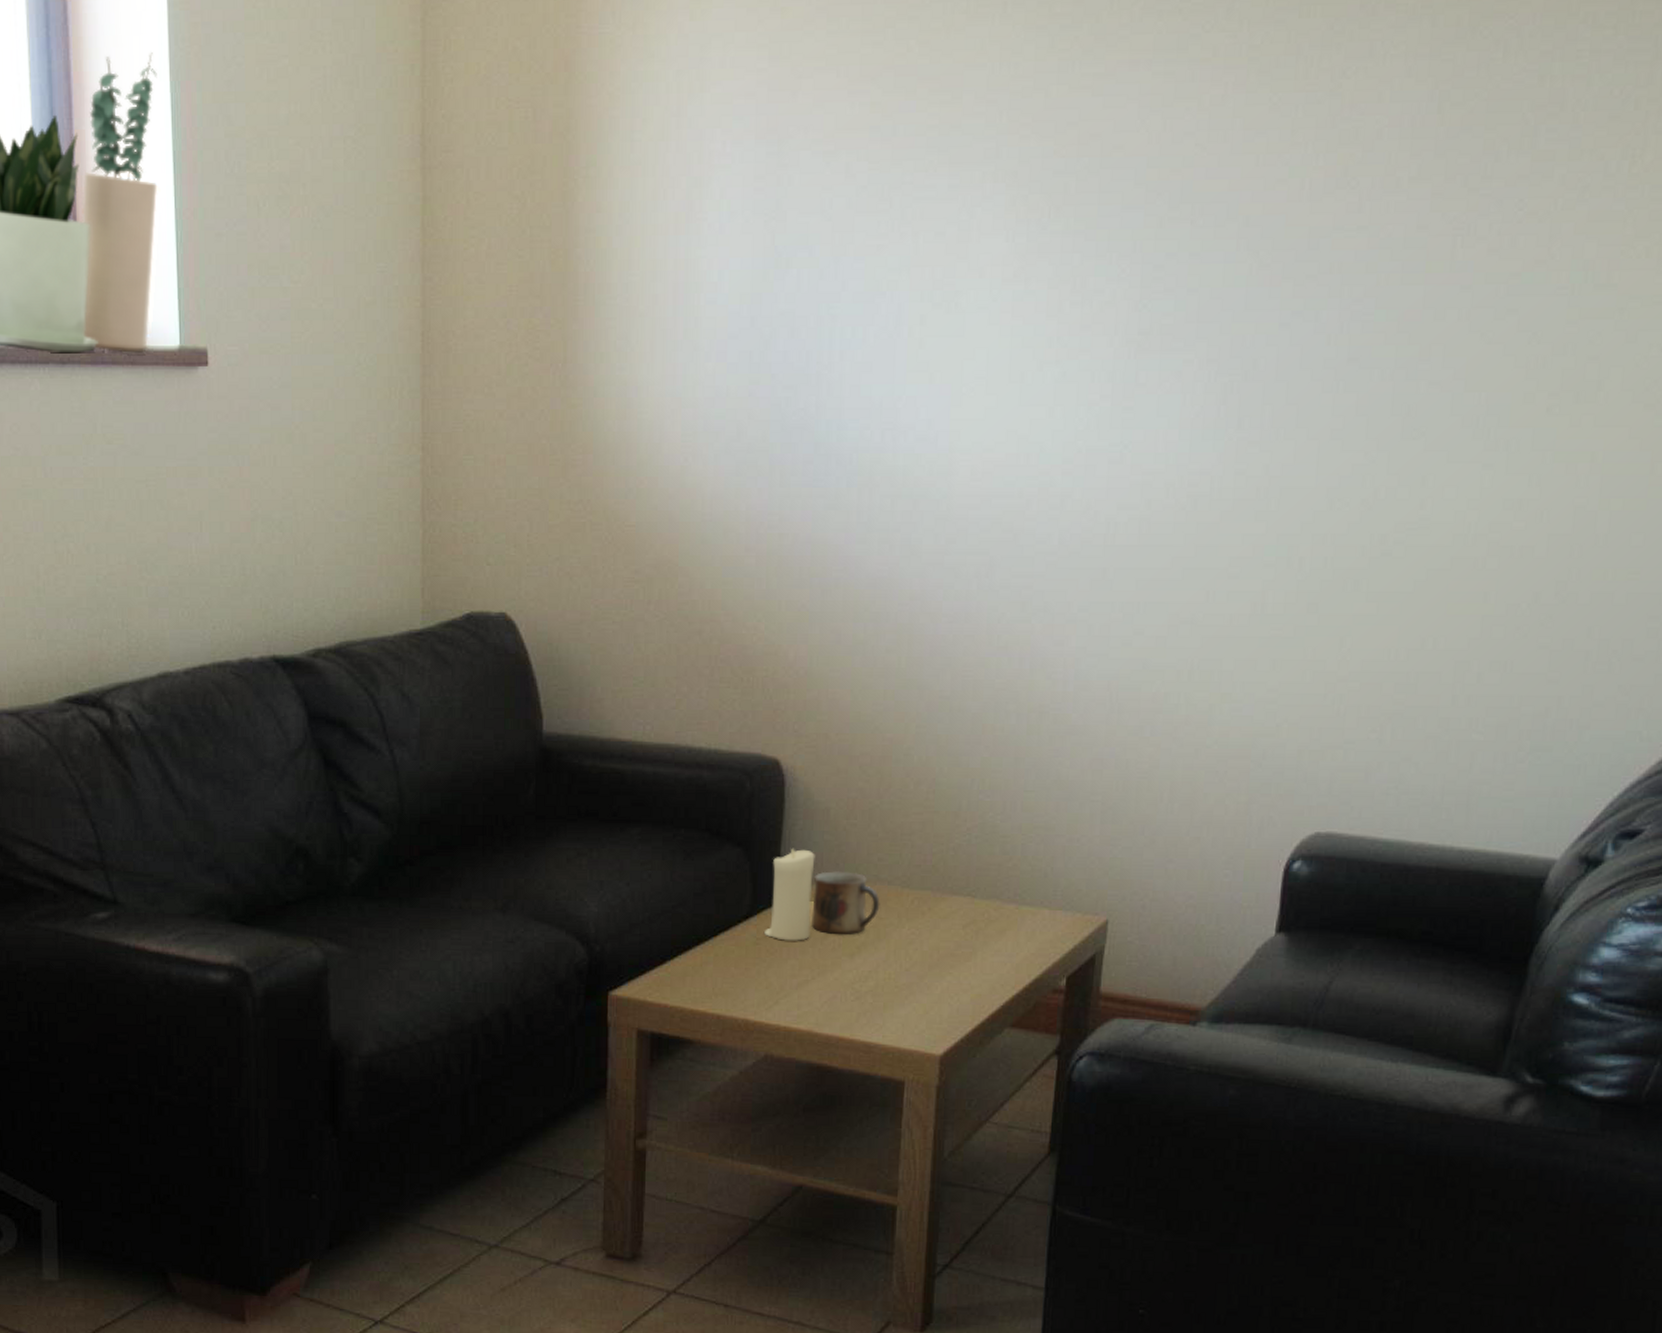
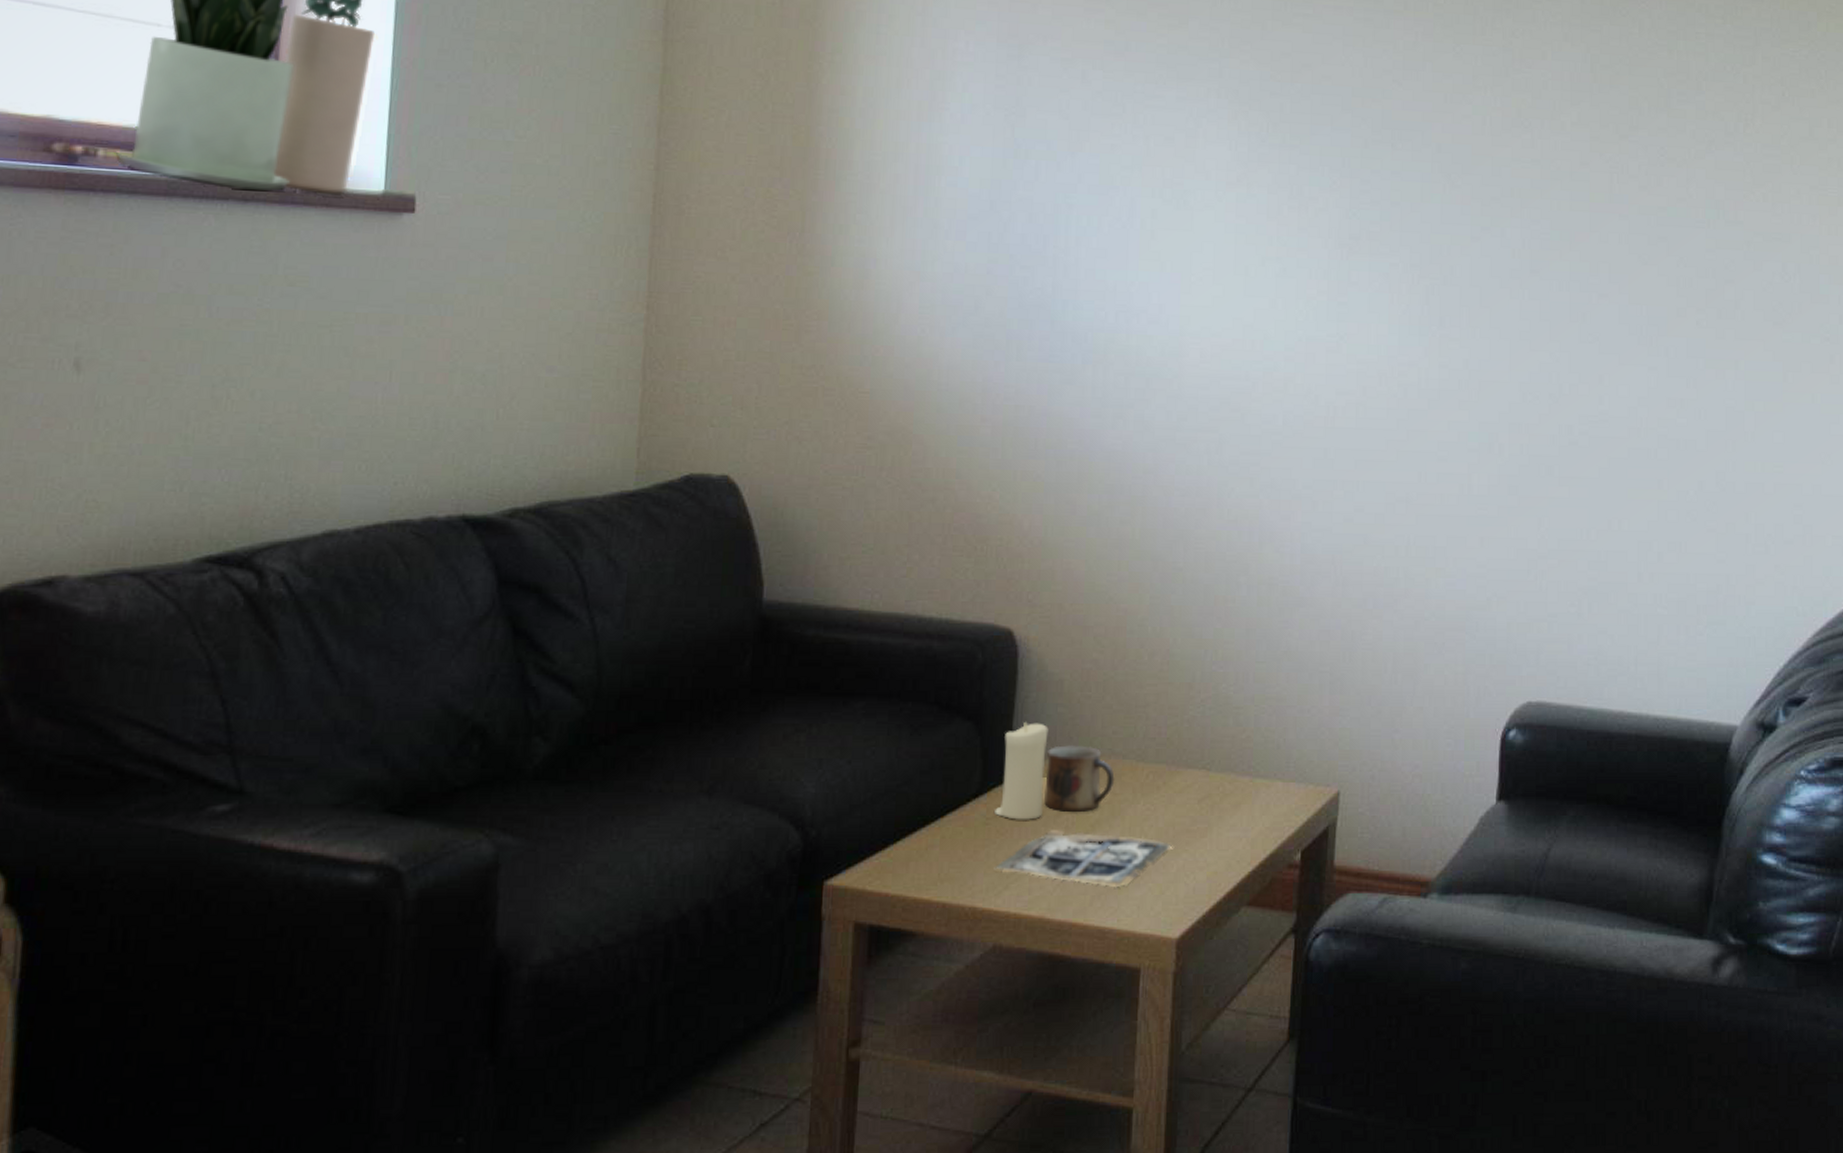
magazine: none [764,949,938,1006] -> present [994,829,1173,888]

